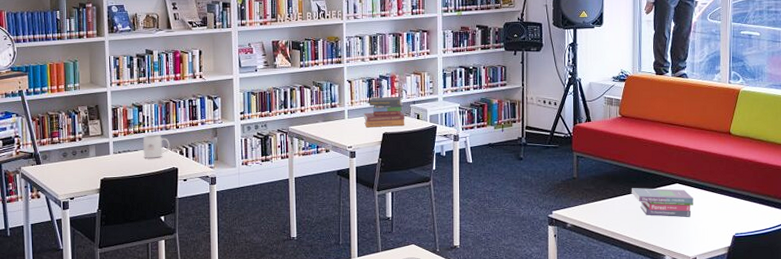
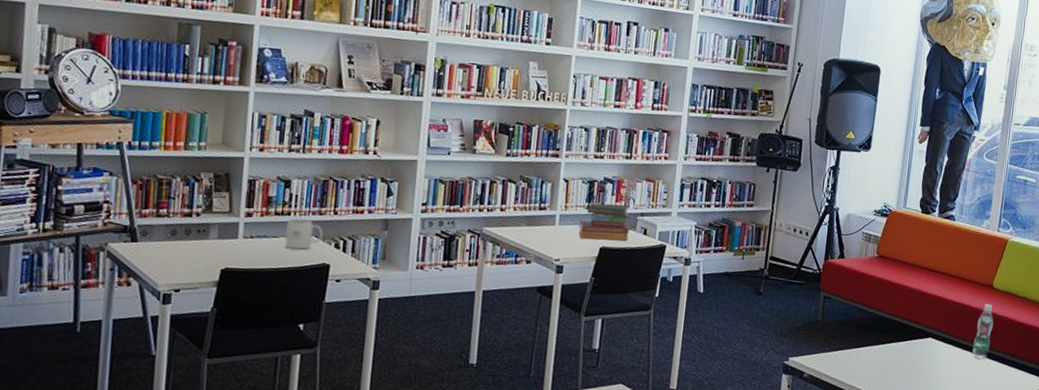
books: present [631,188,694,217] -> none [879,338,946,376]
bottle: none [718,149,735,199] -> present [972,304,994,360]

